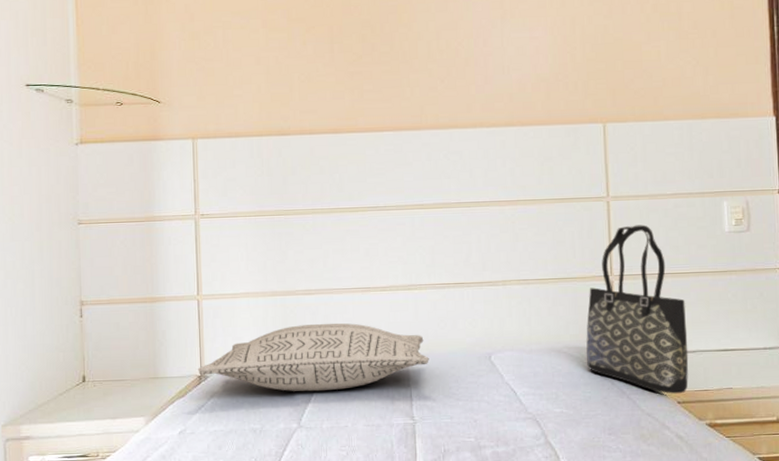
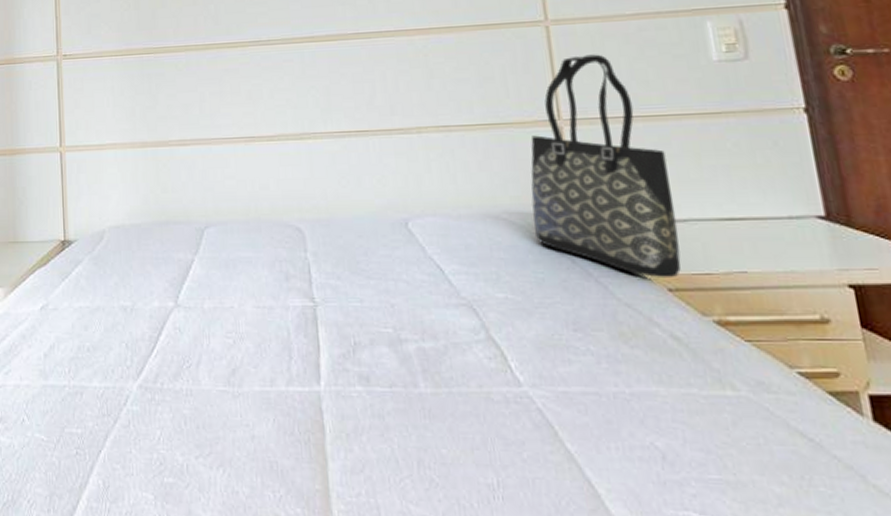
pillow: present [198,322,429,392] -> none [61,179,330,263]

